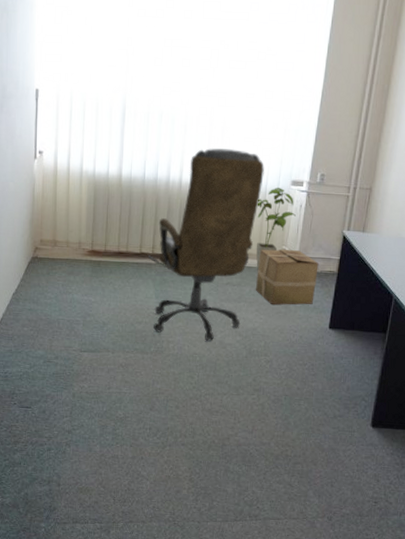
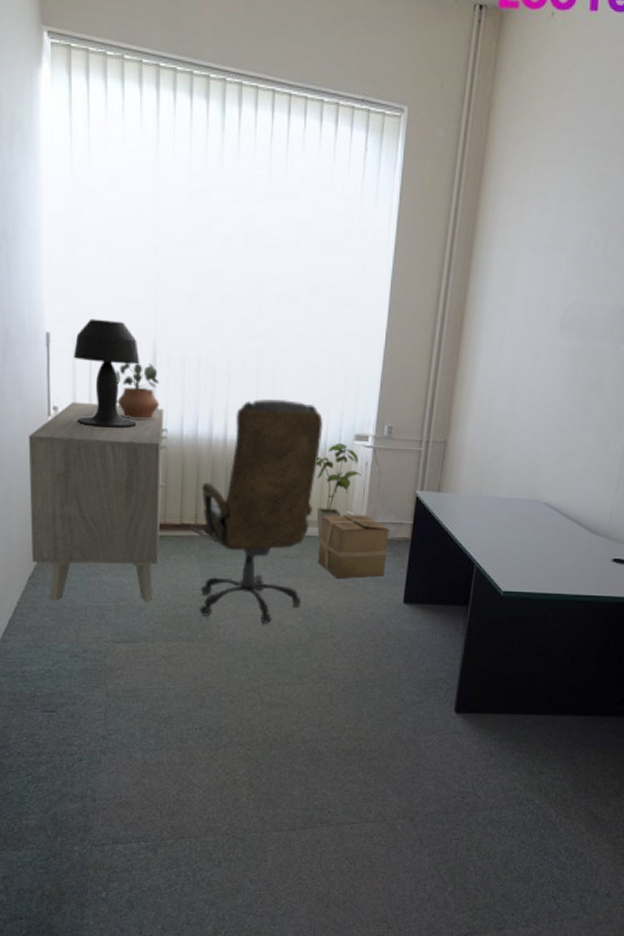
sideboard: none [17,147,133,318] -> present [29,402,168,601]
table lamp: none [58,78,112,171] -> present [74,319,140,429]
potted plant: none [91,115,127,164] -> present [116,363,160,420]

